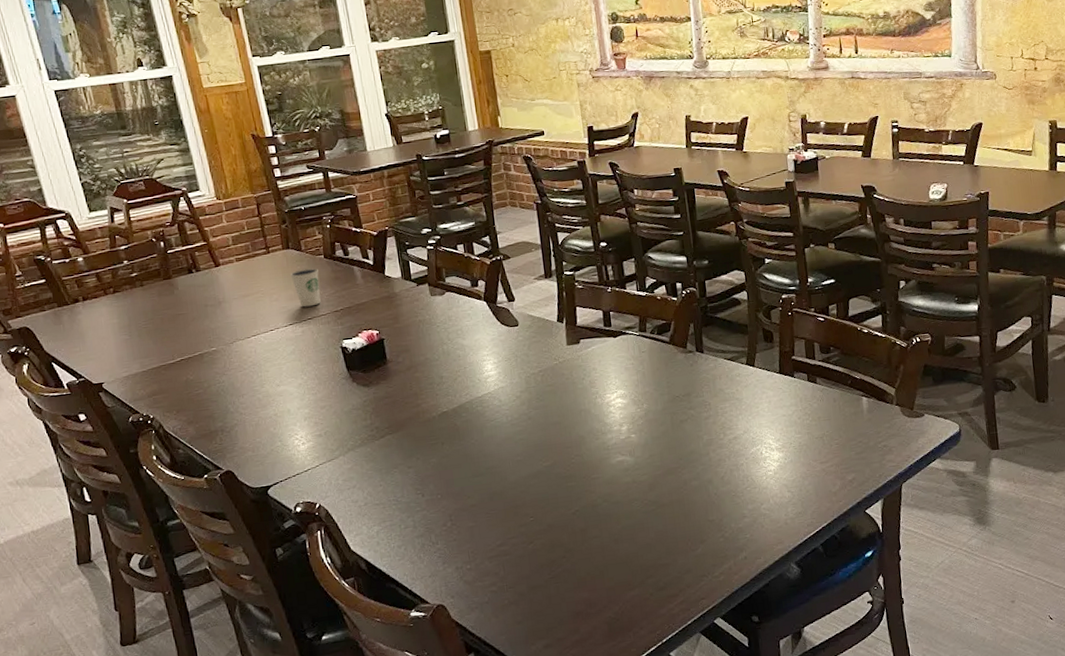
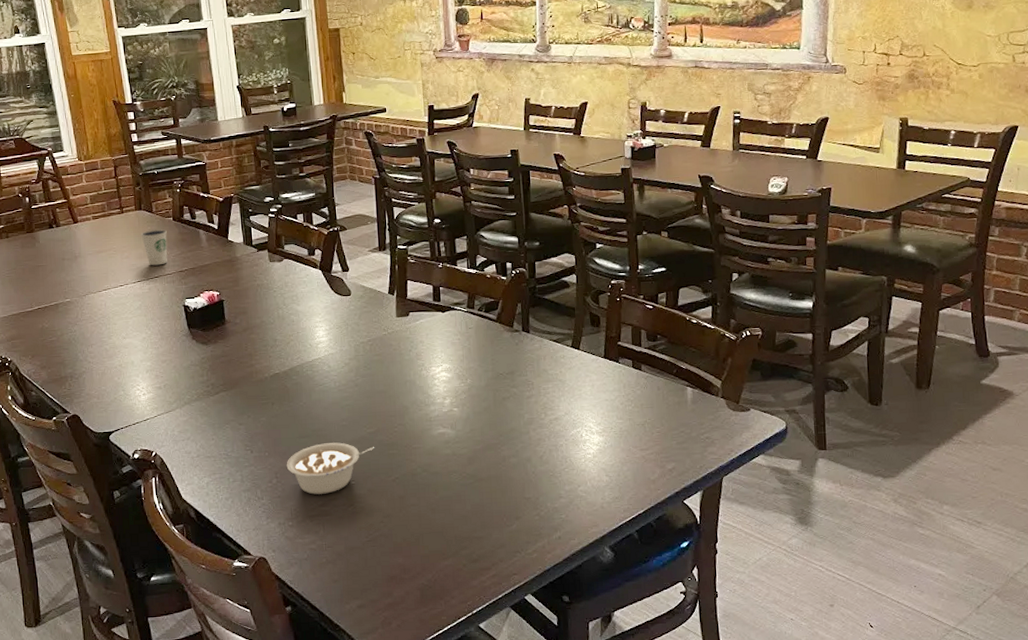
legume: none [460,478,552,535] -> present [286,442,374,495]

